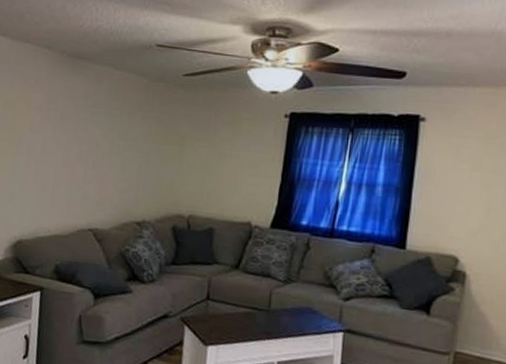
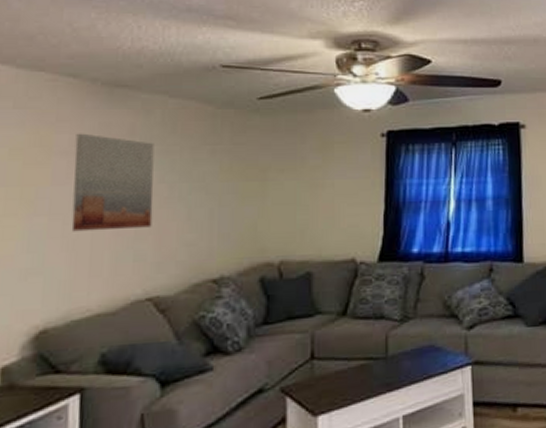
wall art: none [41,93,102,174] -> present [71,133,154,232]

